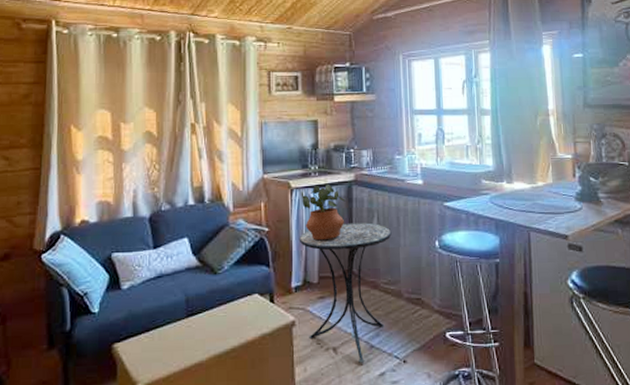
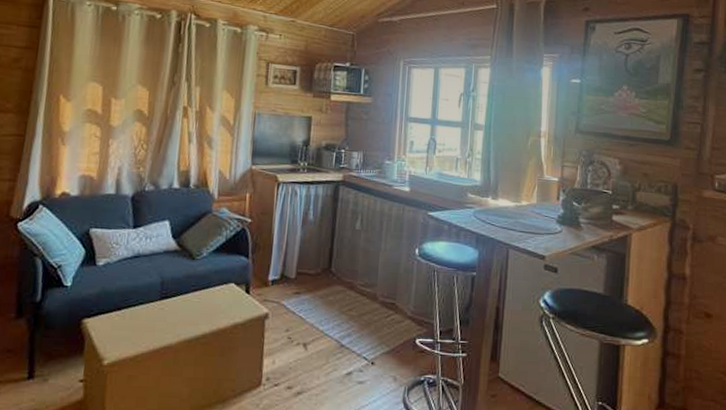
side table: present [299,222,392,363] -> none [280,222,374,361]
potted plant: present [301,184,346,241] -> none [287,182,332,237]

